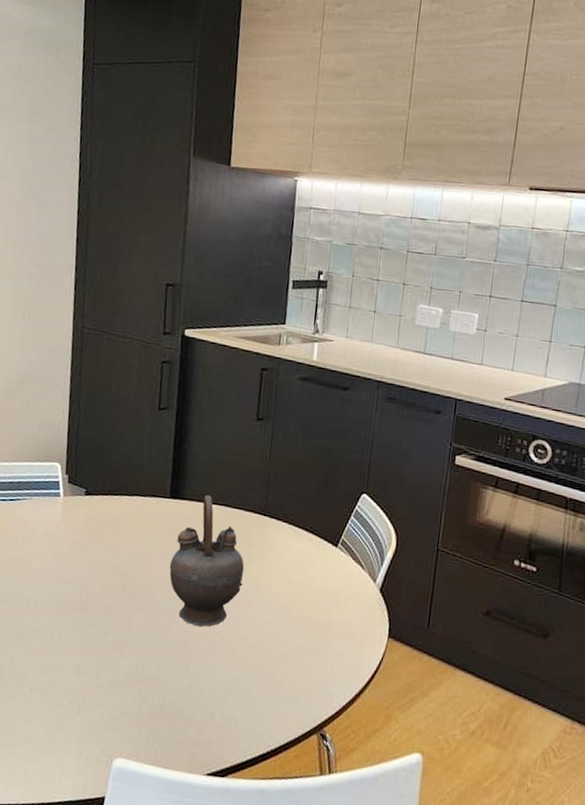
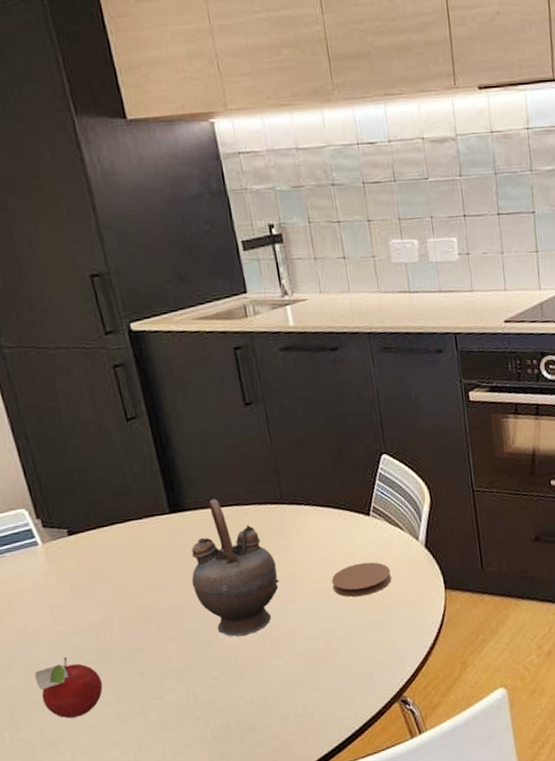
fruit: none [21,600,73,657] -> present [34,657,103,719]
coaster: none [286,588,343,622] -> present [331,562,391,597]

